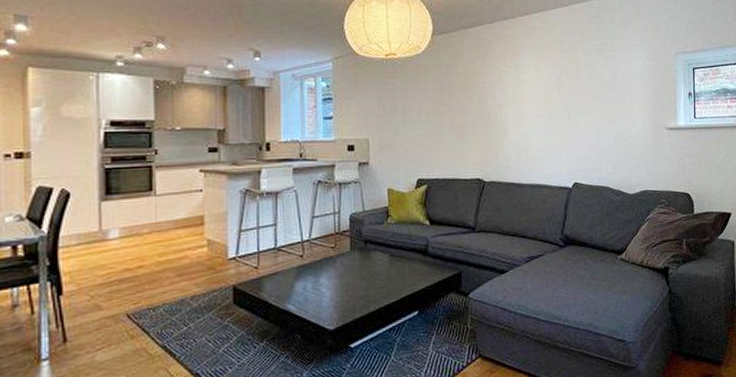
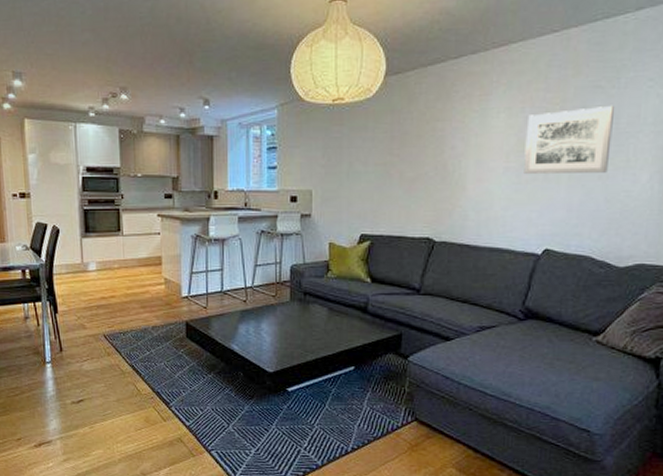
wall art: none [551,64,614,119] -> present [524,105,614,174]

